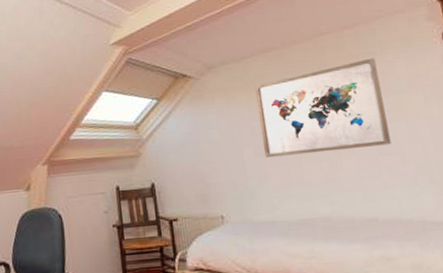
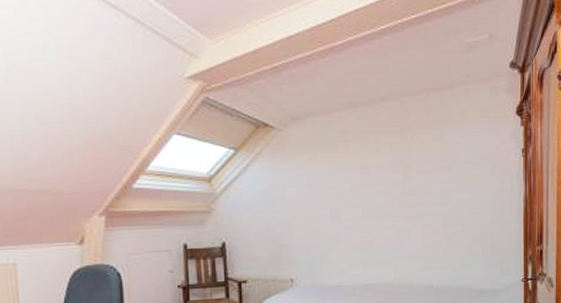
wall art: present [254,58,392,158] -> none [337,125,456,221]

